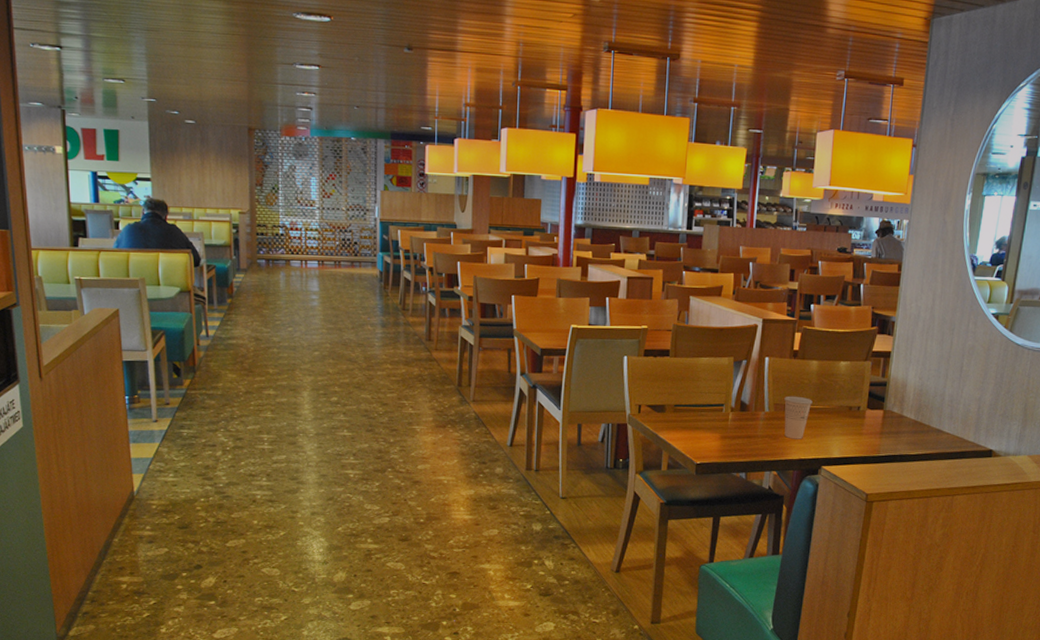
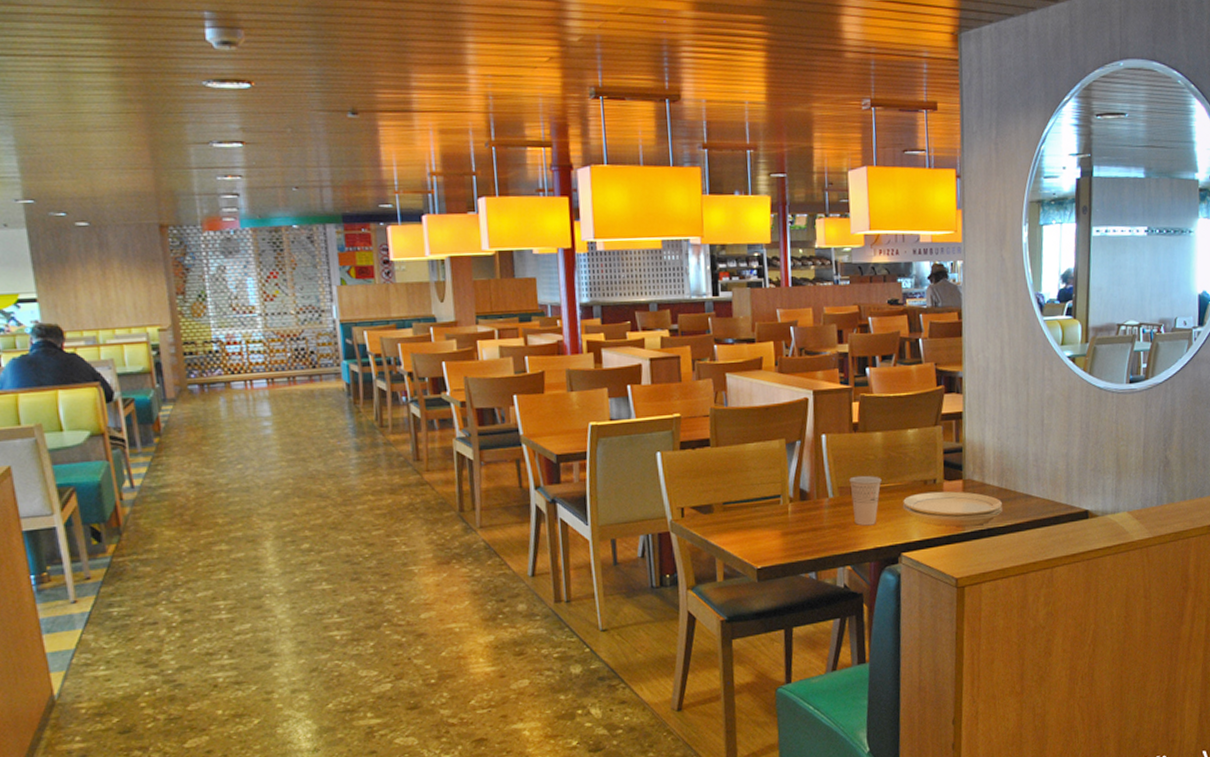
plate: none [827,417,916,451] -> present [902,491,1002,527]

